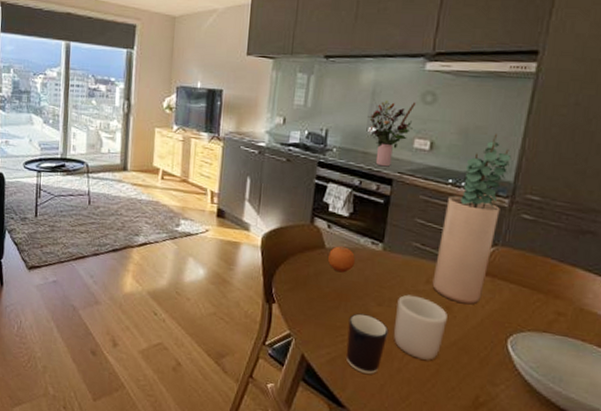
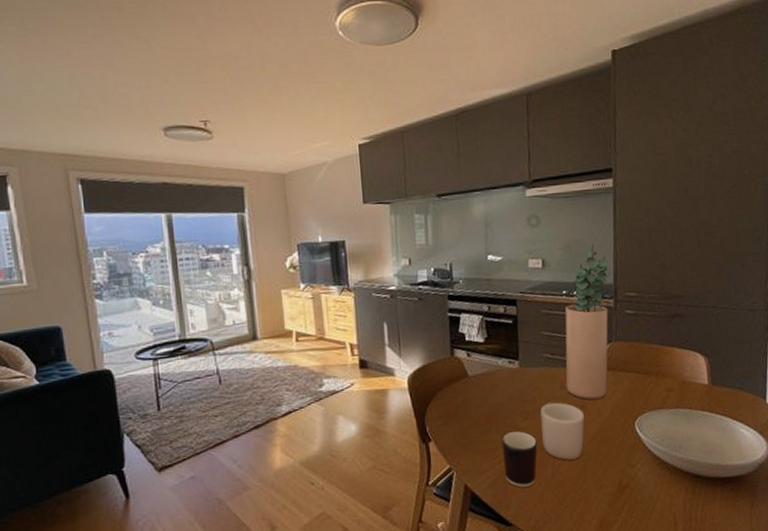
fruit: present [327,246,356,273] -> none [472,371,498,397]
bouquet: present [368,99,417,167] -> none [485,226,525,290]

